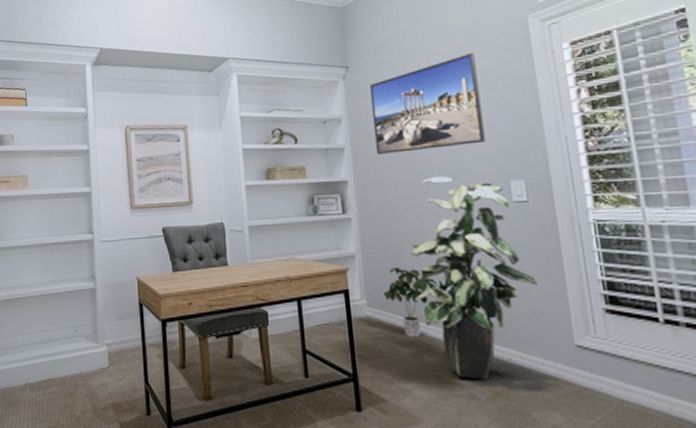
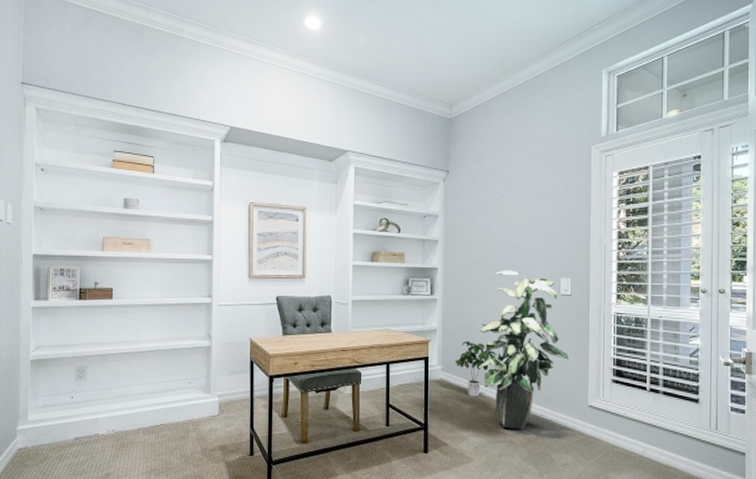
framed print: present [370,53,486,154] -> none [463,172,548,248]

